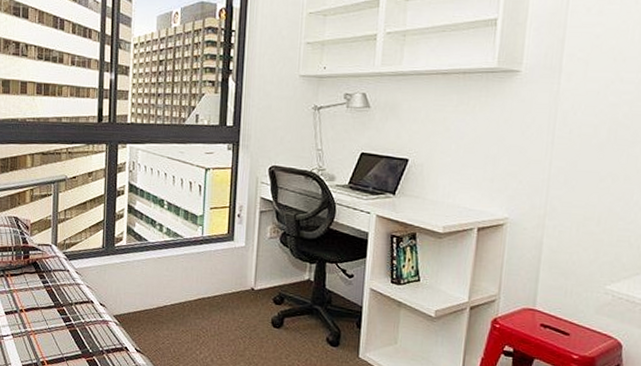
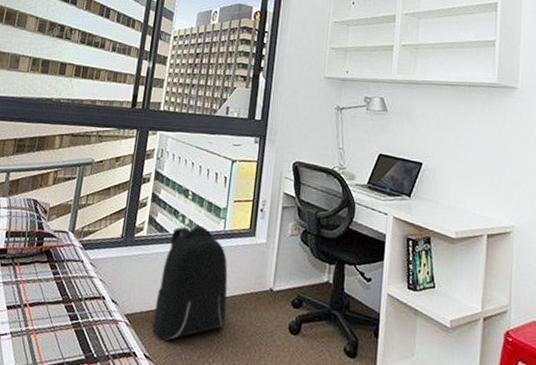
backpack: none [140,233,210,336] -> present [152,225,228,340]

